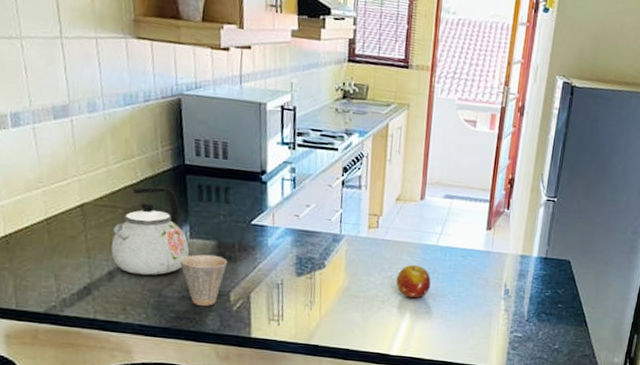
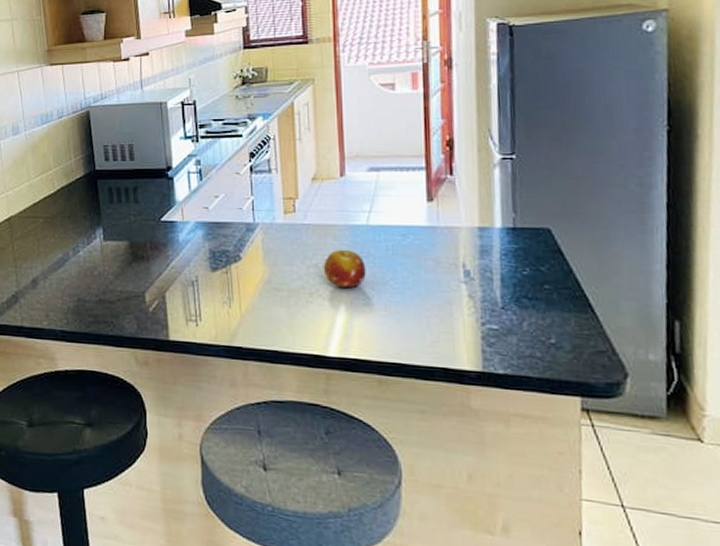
kettle: present [111,185,190,276] -> none [35,193,104,281]
cup: present [179,254,227,307] -> none [95,255,140,310]

